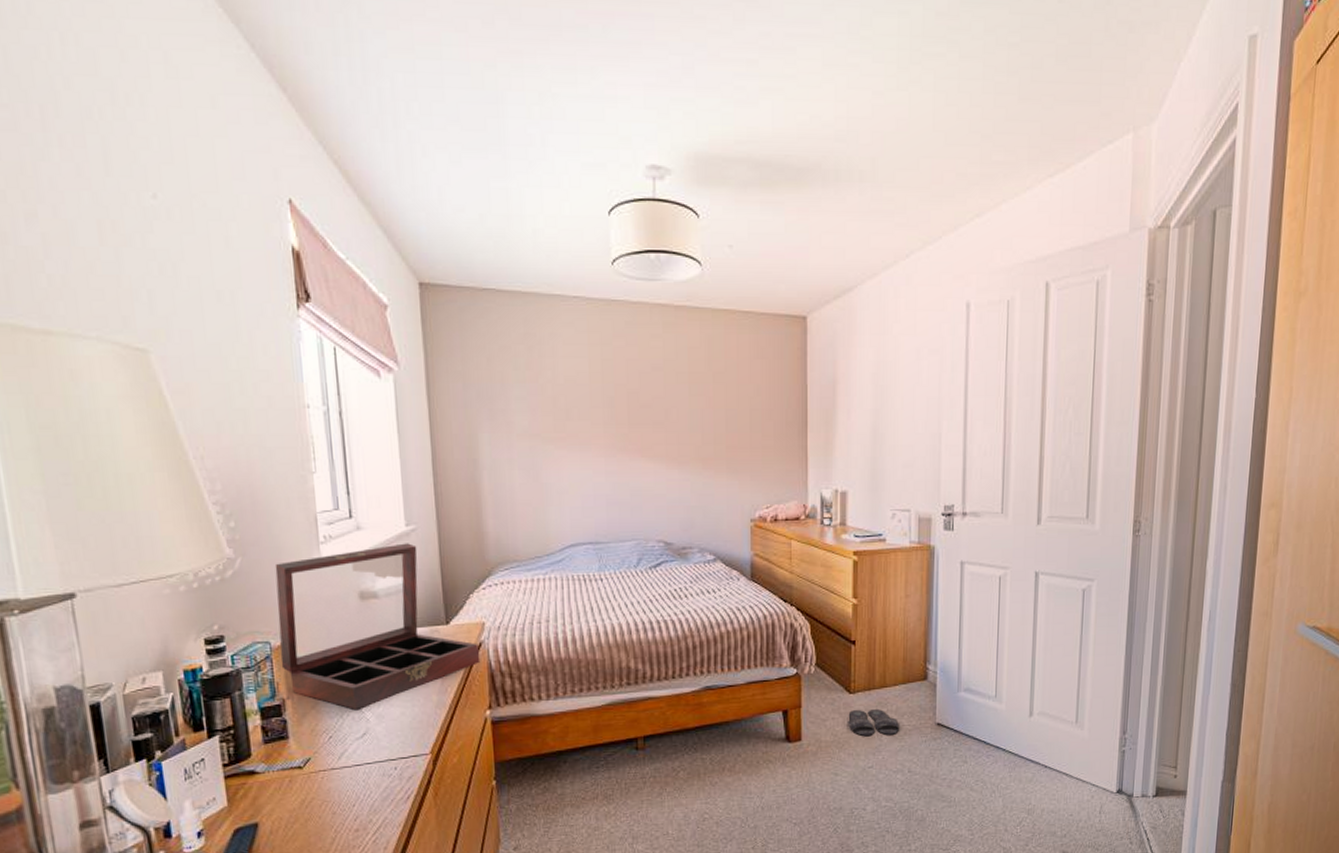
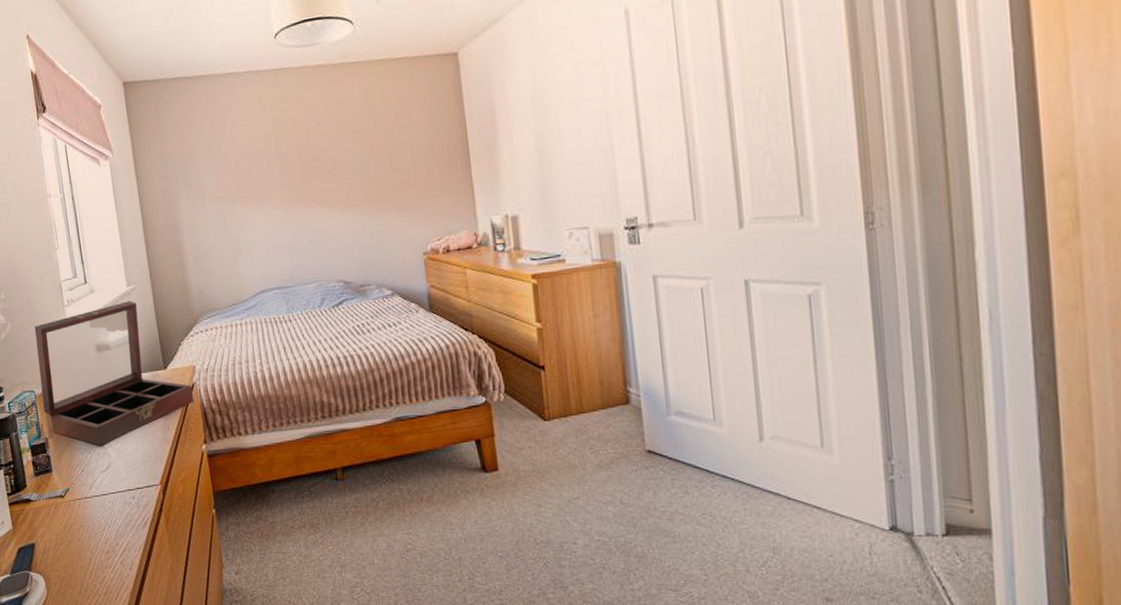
slippers: present [847,708,899,737] -> none [545,435,604,466]

